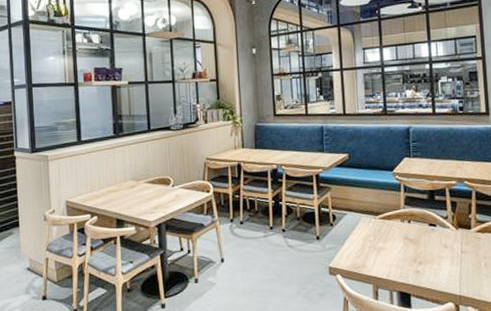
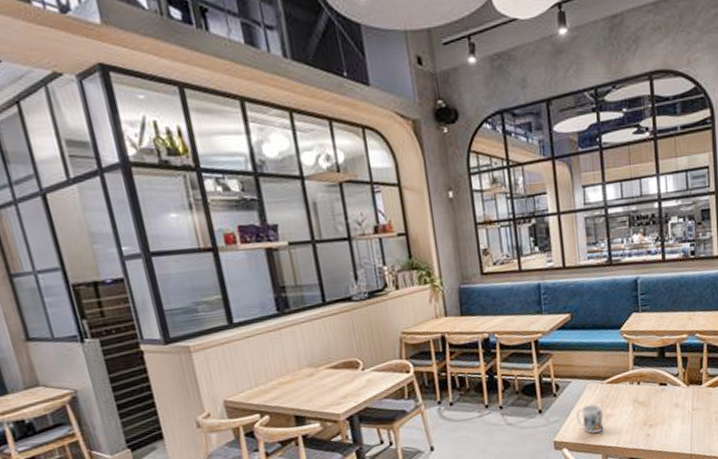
mug: none [350,237,375,264] -> present [576,404,604,434]

